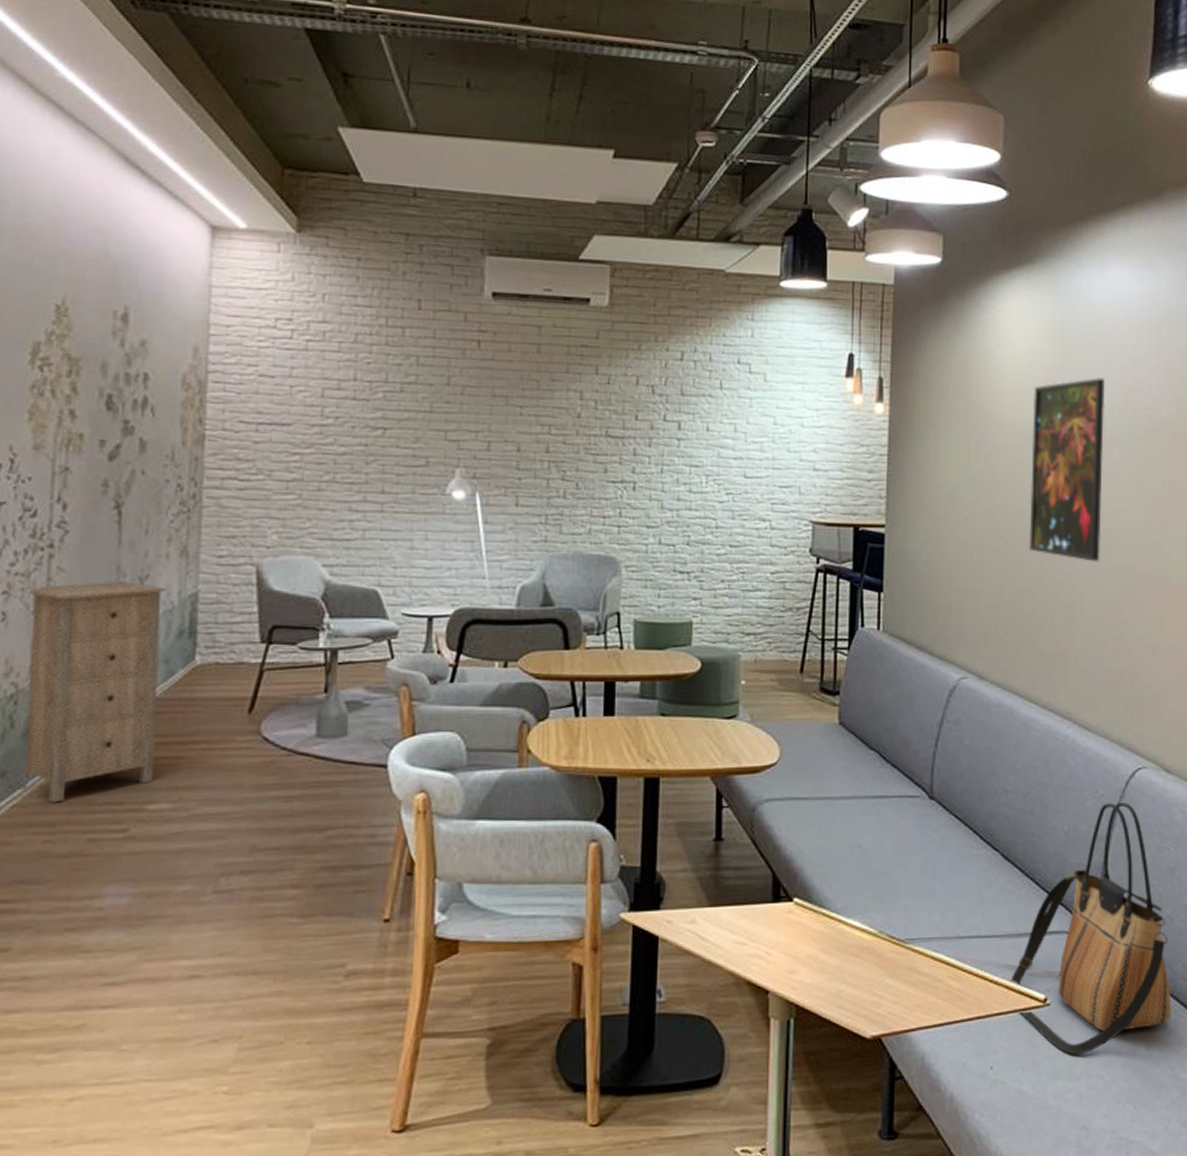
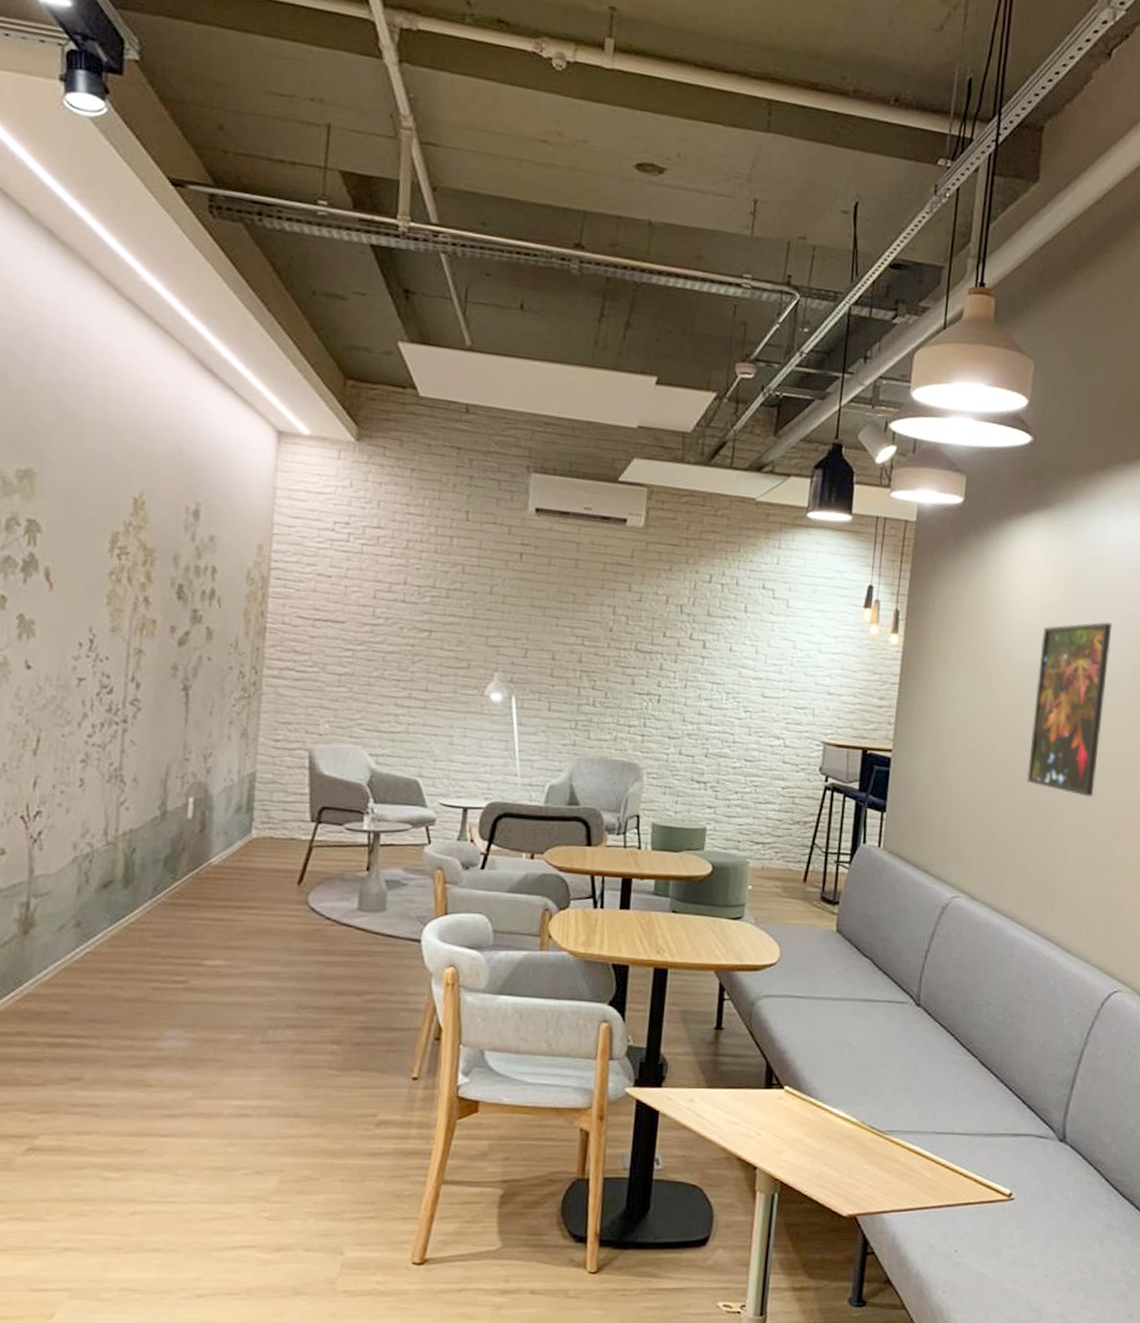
storage cabinet: present [15,582,167,803] -> none [89,757,228,953]
tote bag: present [1009,802,1171,1055] -> none [978,1021,1129,1246]

